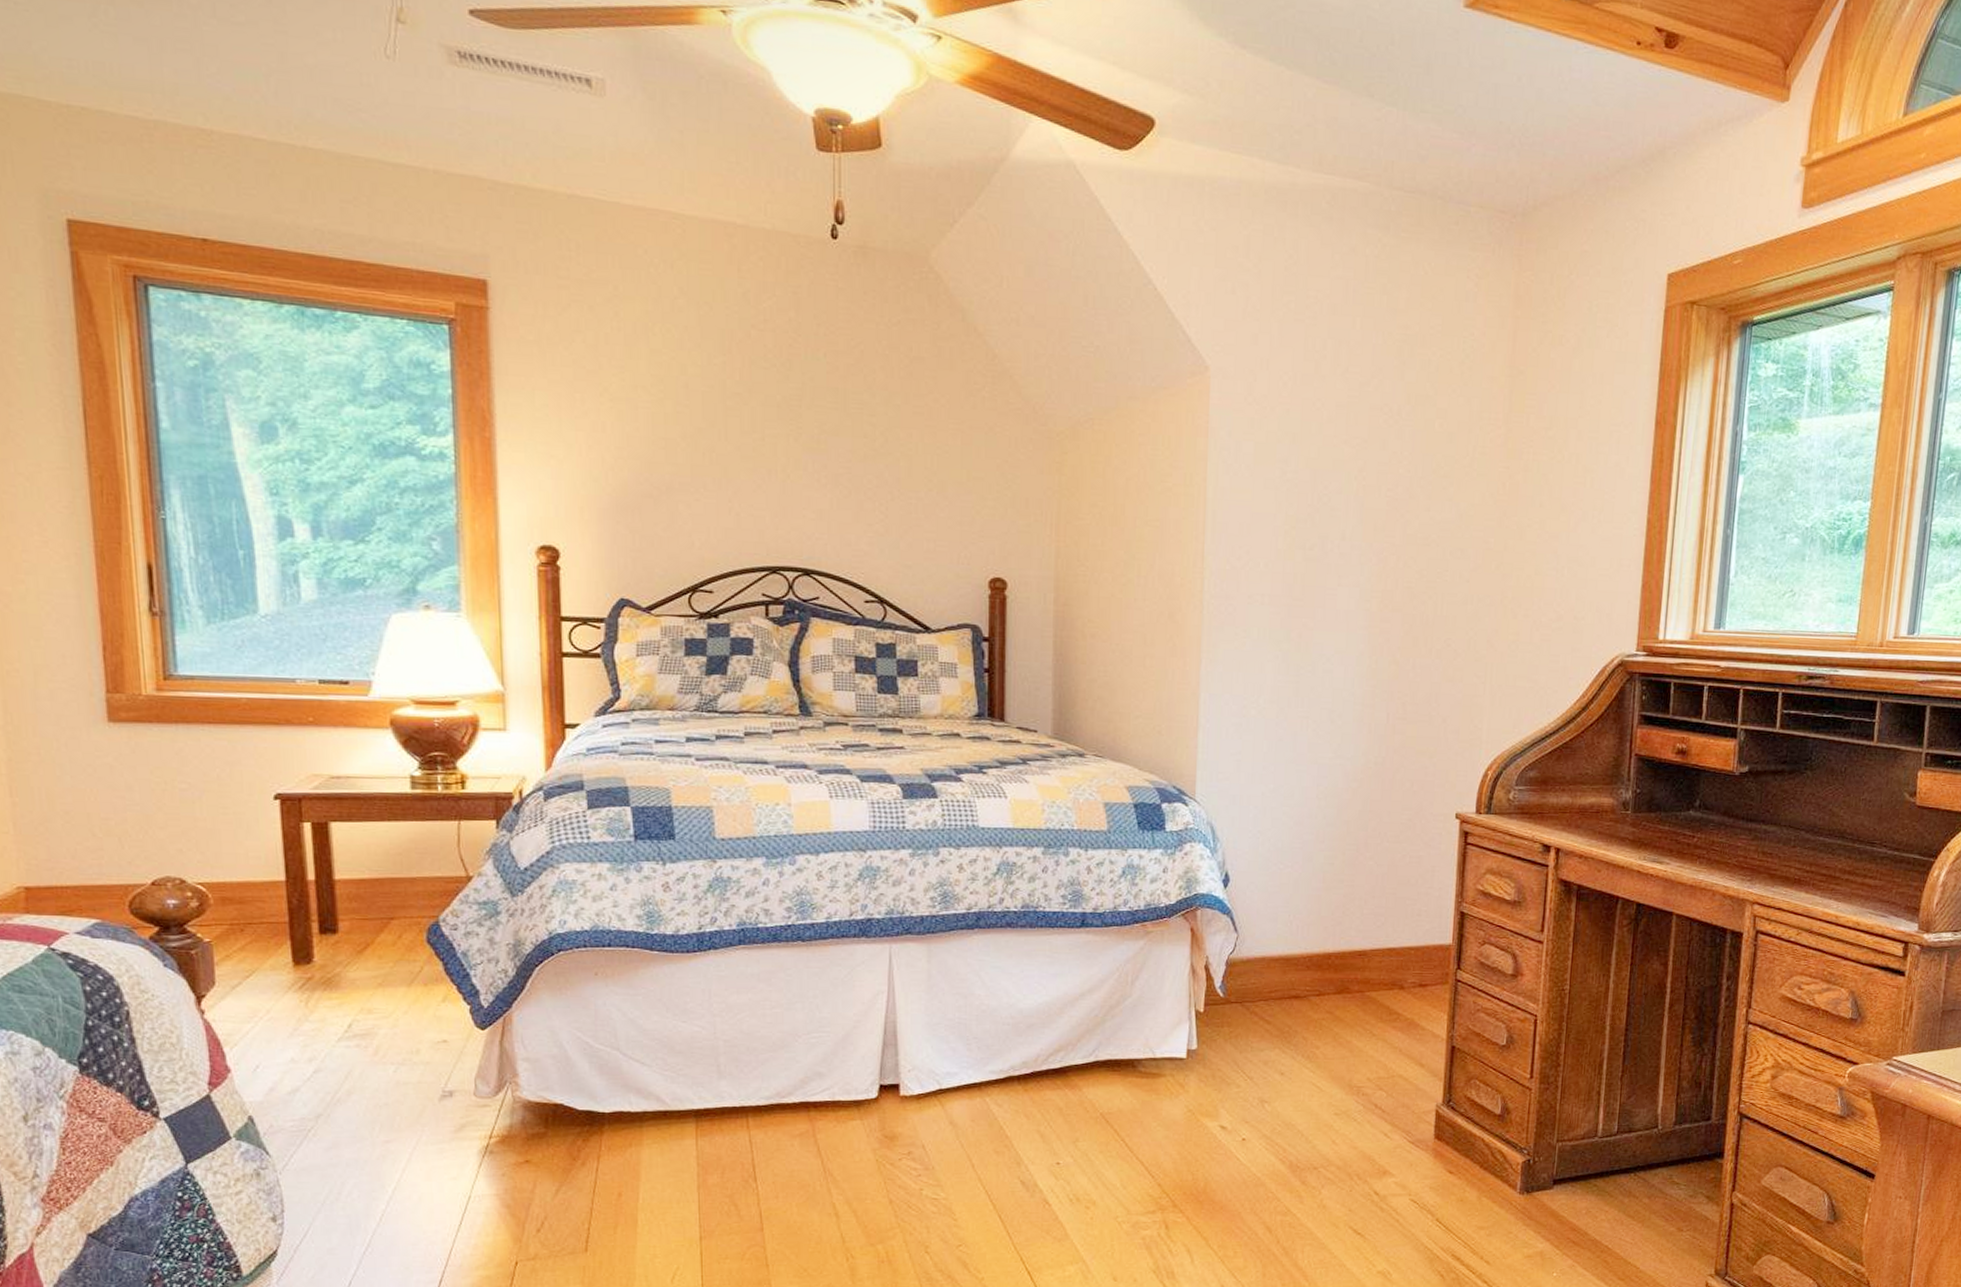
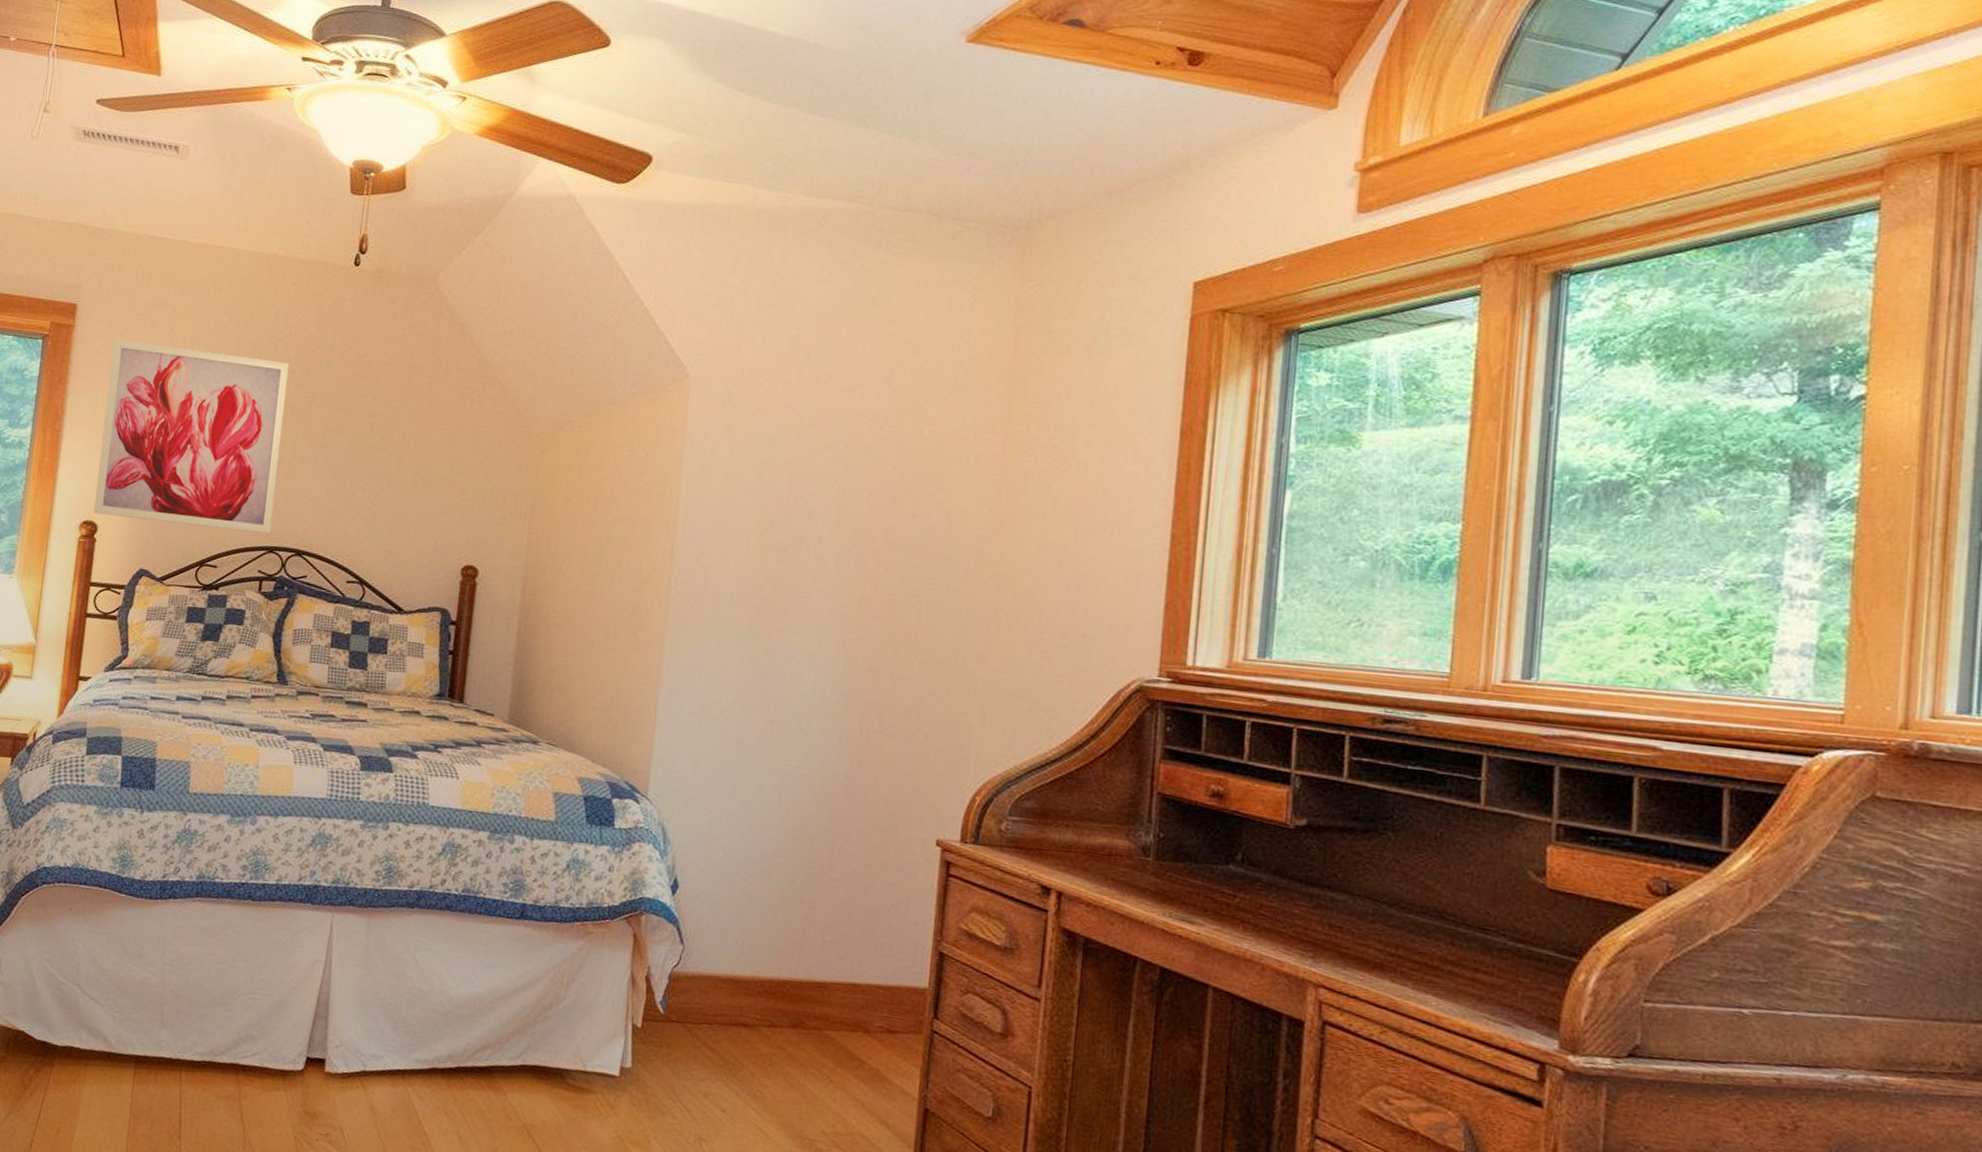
wall art: none [544,324,771,553] -> present [94,339,290,534]

